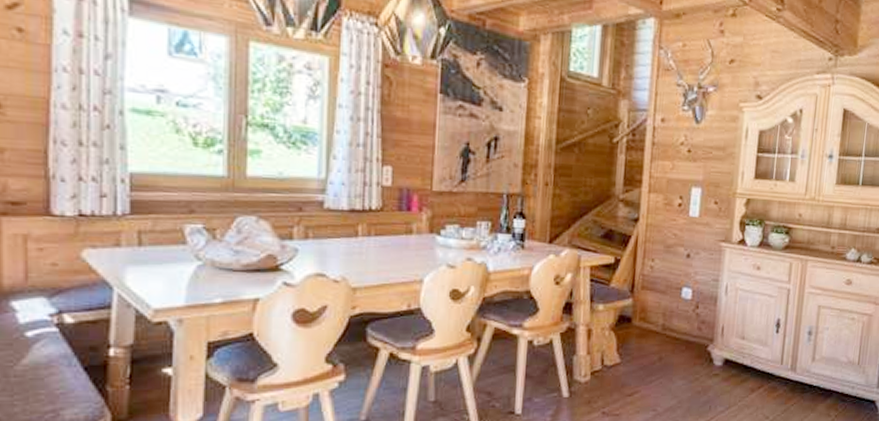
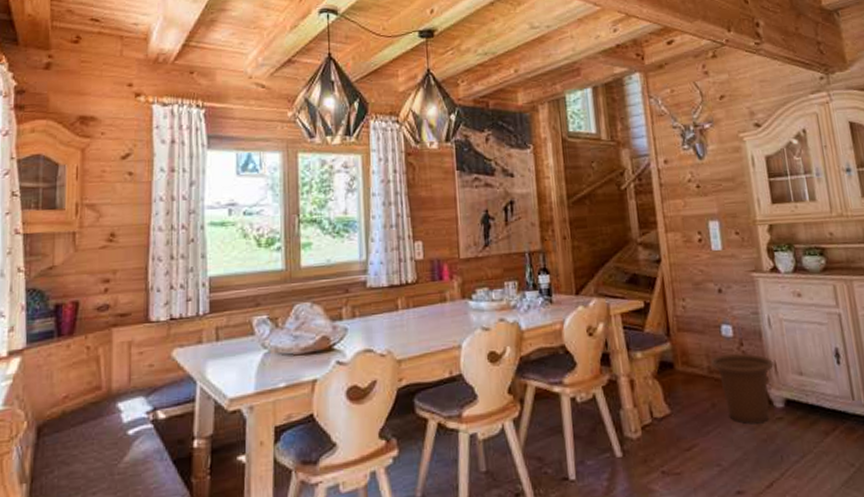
basket: none [666,315,722,378] -> present [710,353,774,424]

